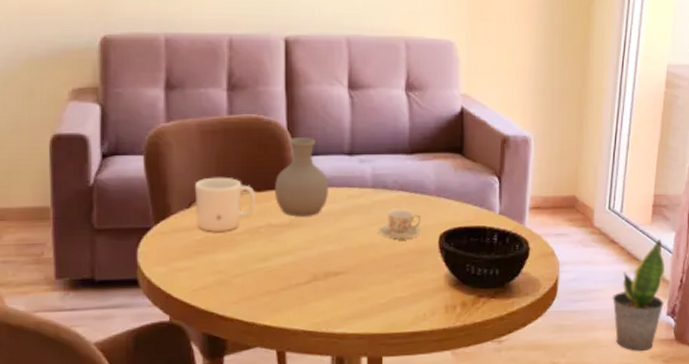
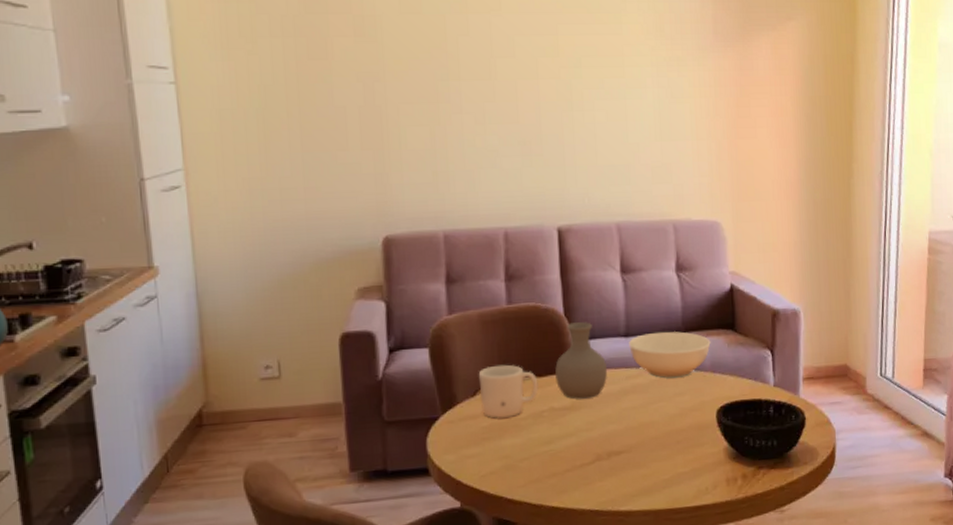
bowl: none [353,151,437,200] -> present [629,331,711,378]
teacup: present [378,209,422,239] -> none [657,387,700,416]
potted plant: present [612,239,666,352] -> none [889,402,941,515]

